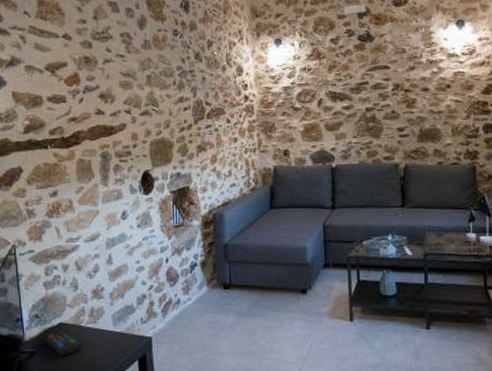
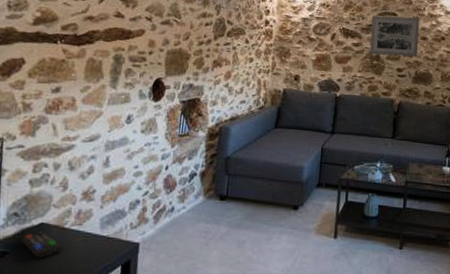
wall art: none [361,66,420,117] -> present [370,15,419,58]

